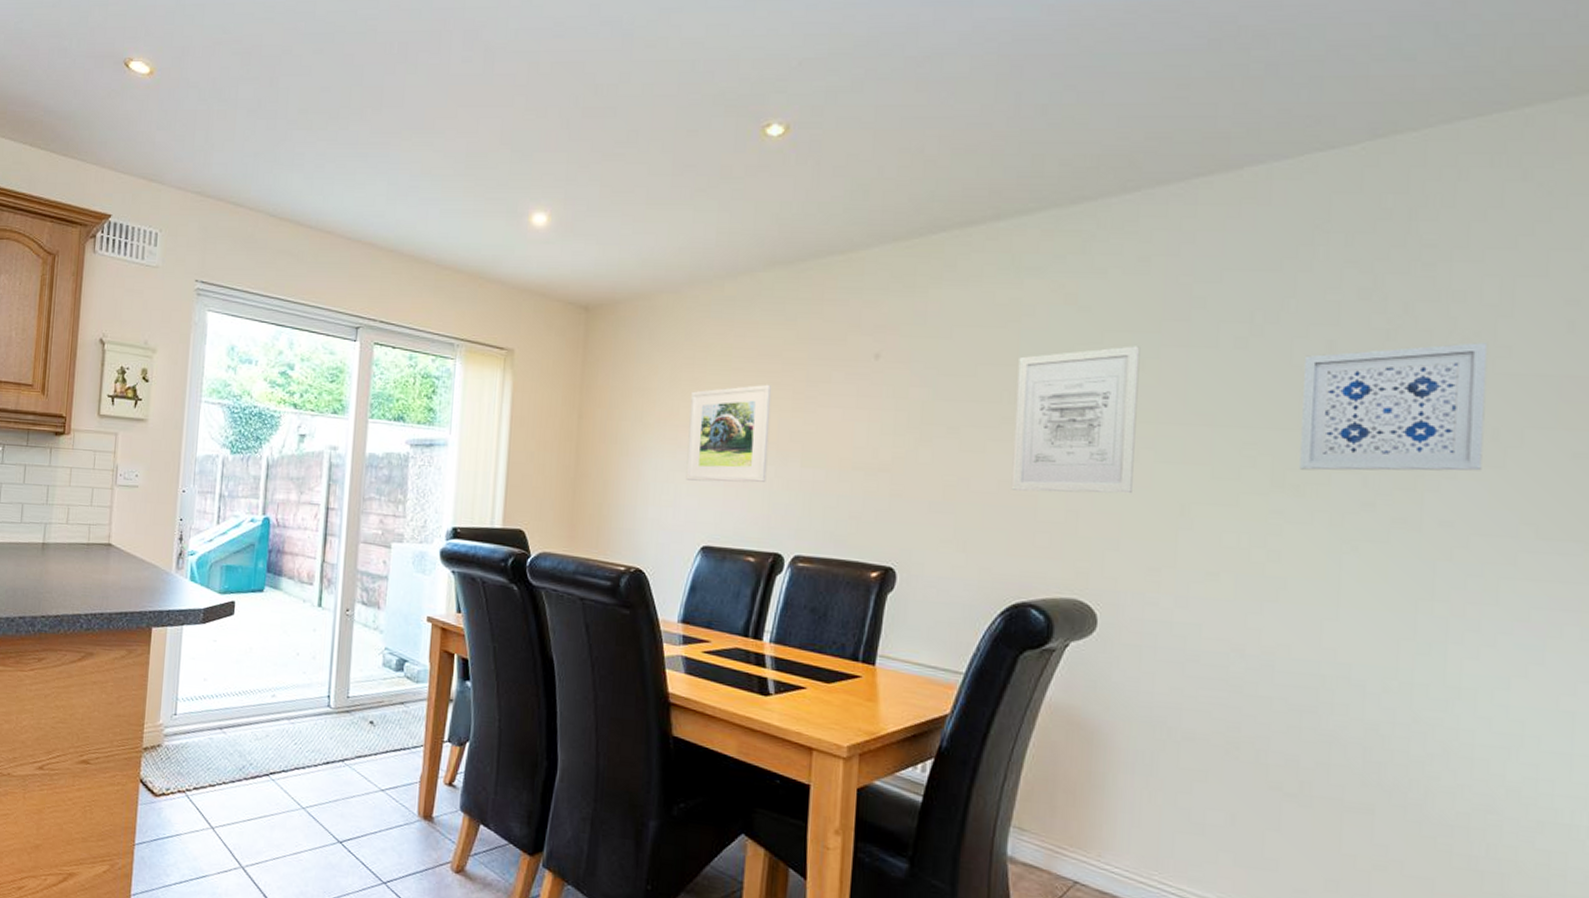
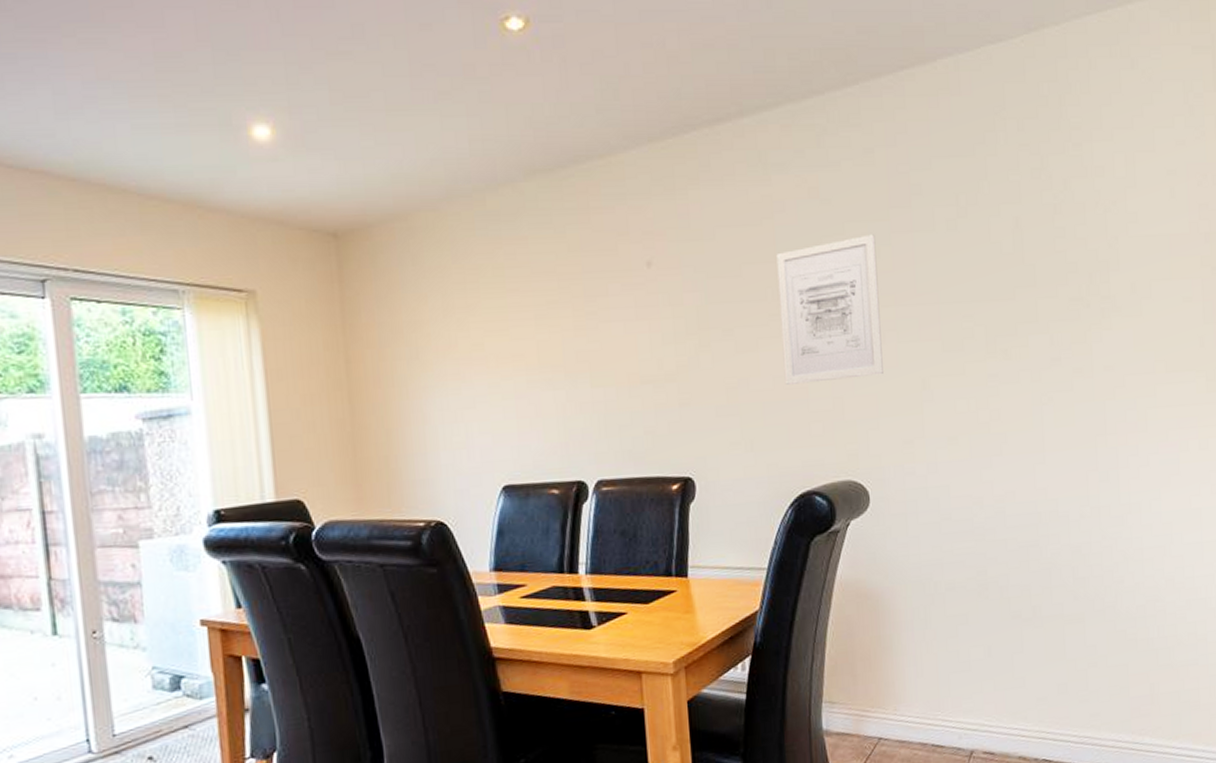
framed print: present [685,384,772,483] -> none [468,303,559,417]
wall art: present [1299,342,1488,471] -> none [999,211,1127,335]

